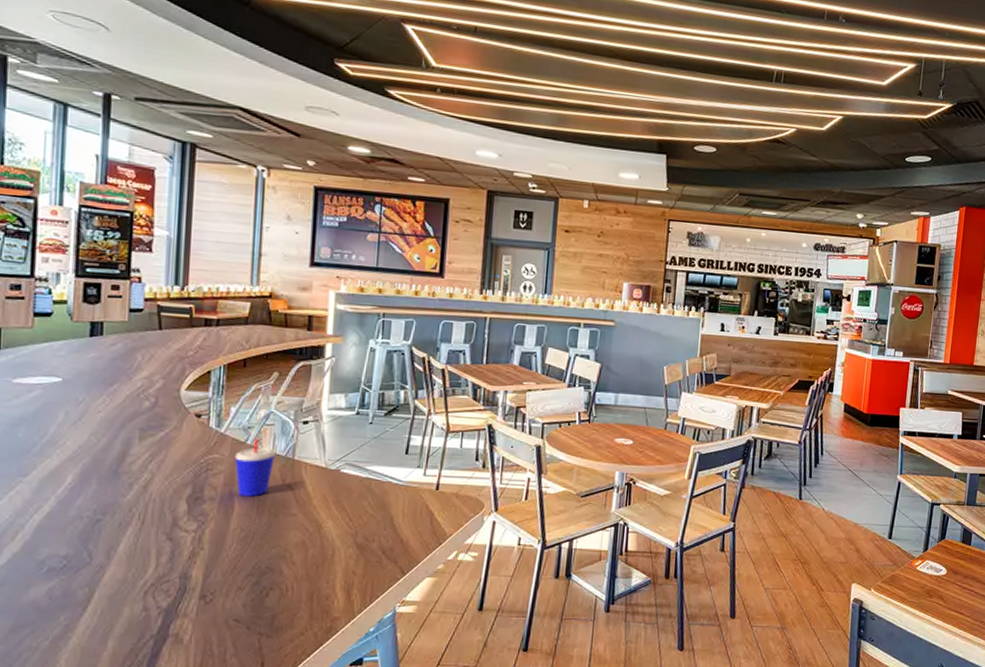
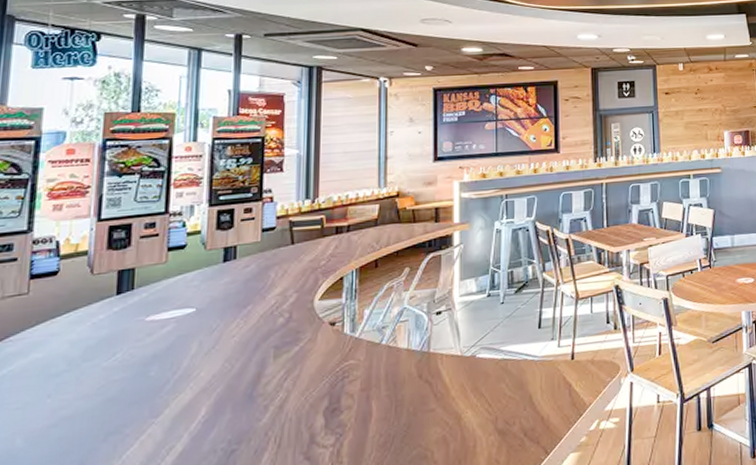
beverage cup: present [234,437,275,497] -> none [370,336,410,400]

